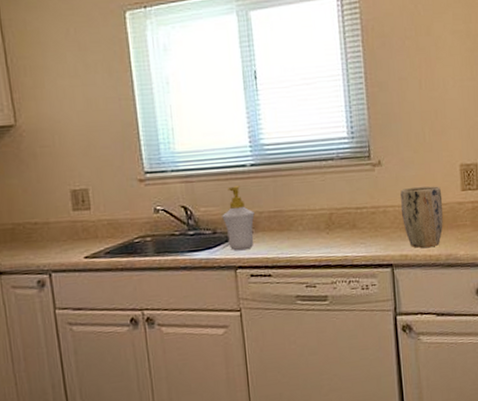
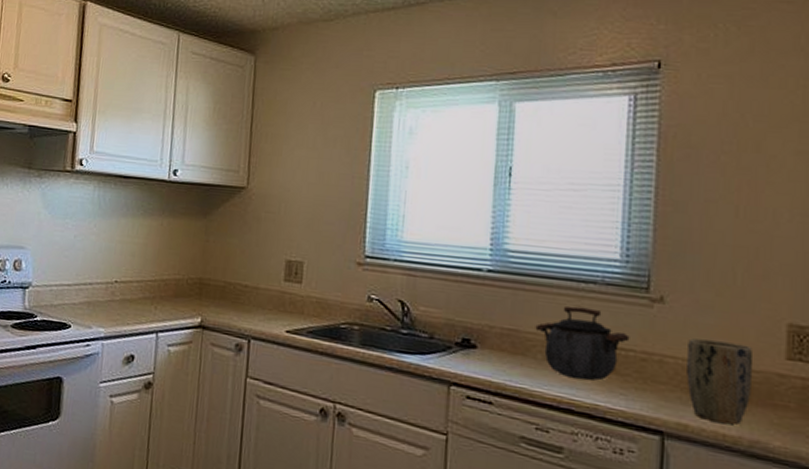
soap bottle: present [222,186,255,251] -> none [443,290,484,366]
kettle: none [294,180,362,240] -> present [535,305,630,381]

